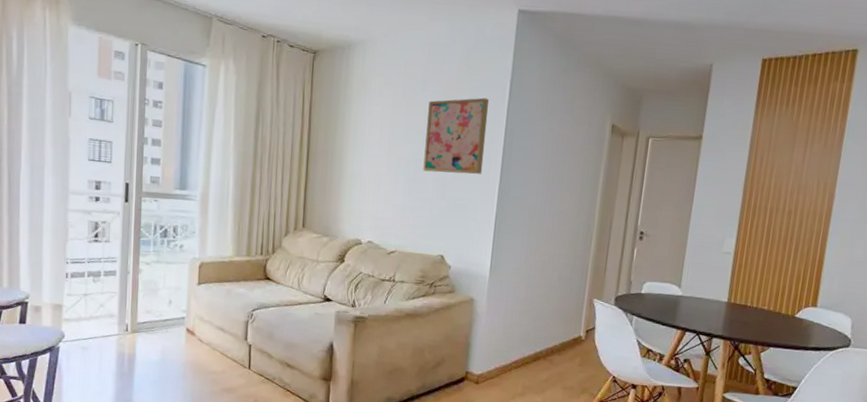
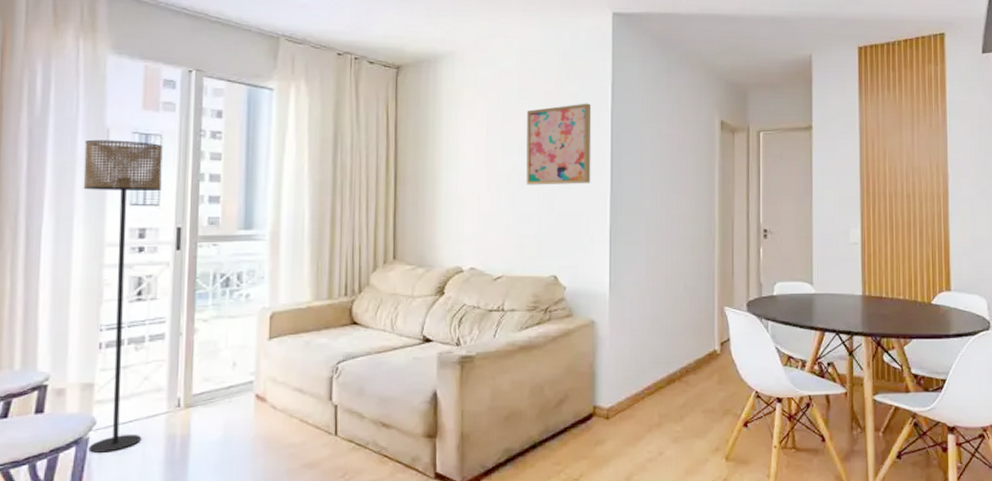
floor lamp: none [51,100,114,360] -> present [83,139,163,453]

